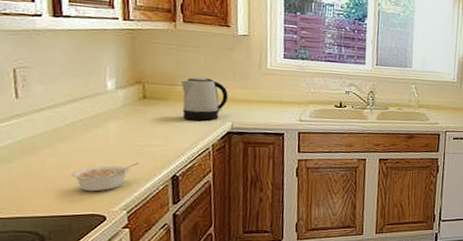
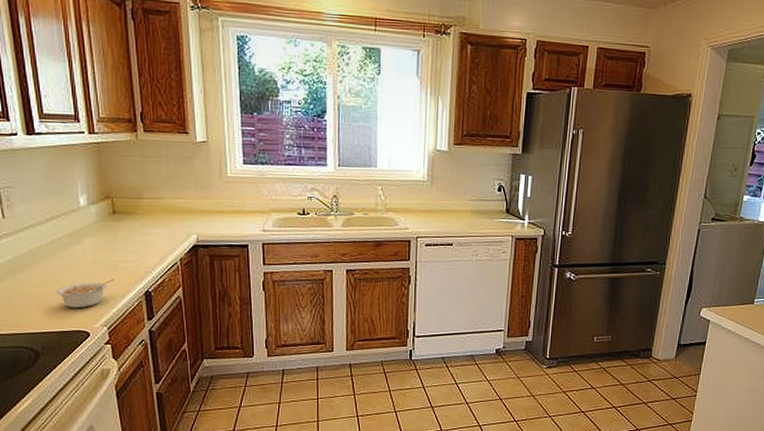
kettle: present [181,76,228,121] -> none [146,188,191,234]

